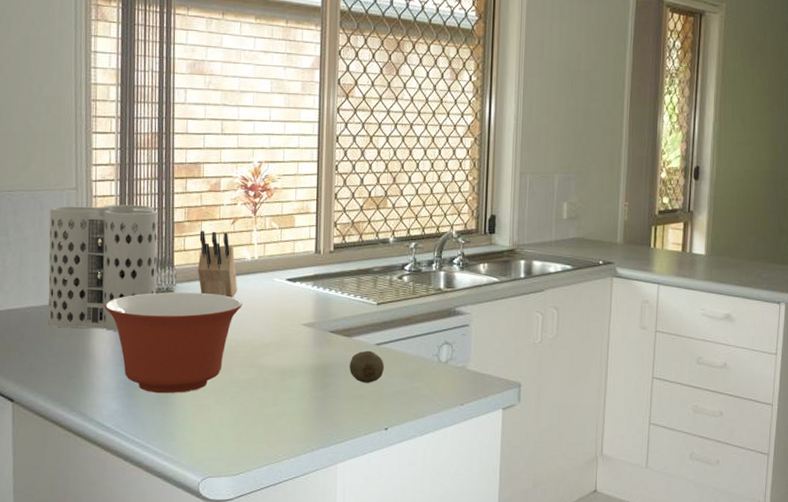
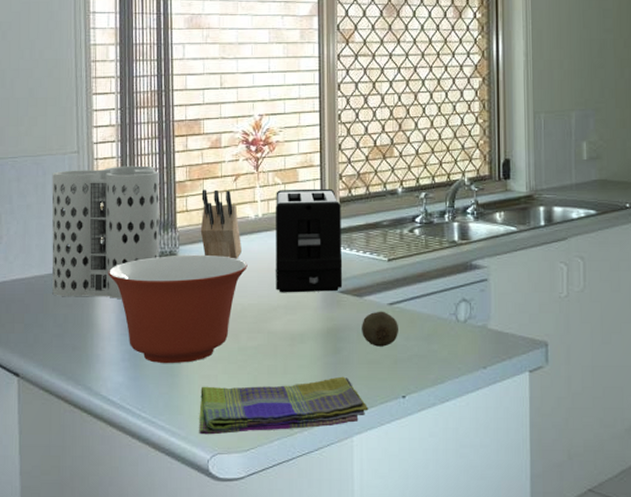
dish towel: none [191,409,353,460] -> present [199,376,369,435]
toaster: none [269,234,335,332] -> present [276,188,343,293]

